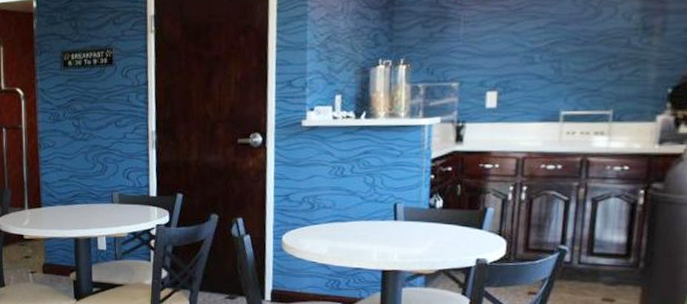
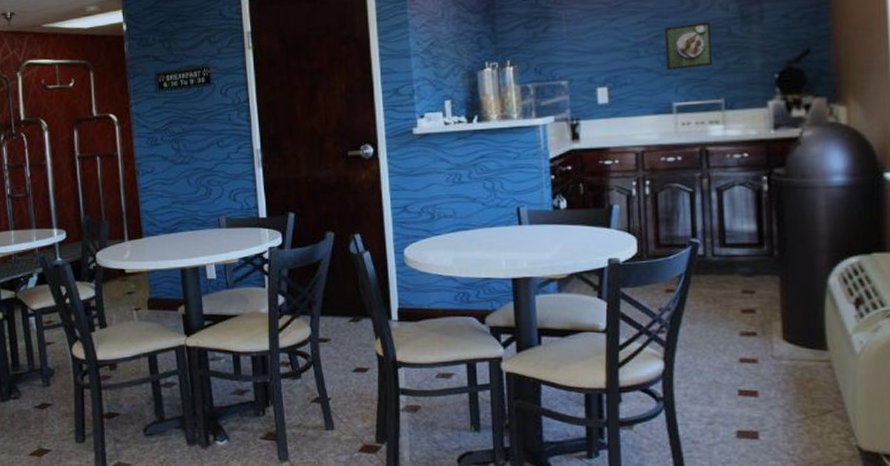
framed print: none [558,31,610,79] -> present [664,22,713,70]

